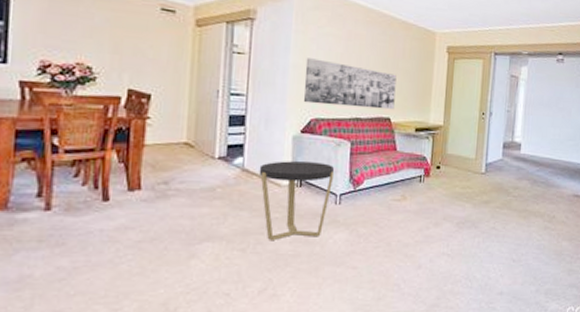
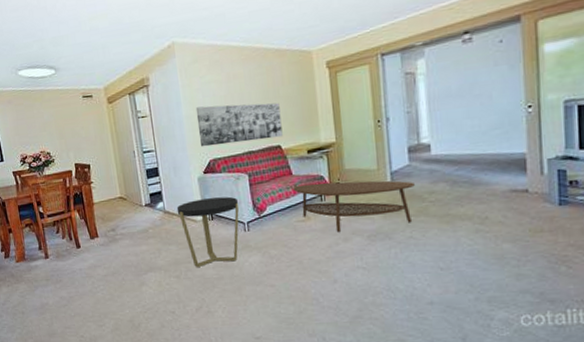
coffee table: none [394,162,504,216] -> present [293,180,415,232]

